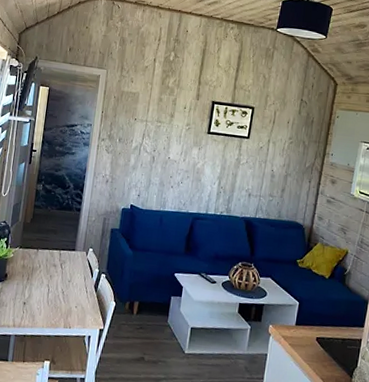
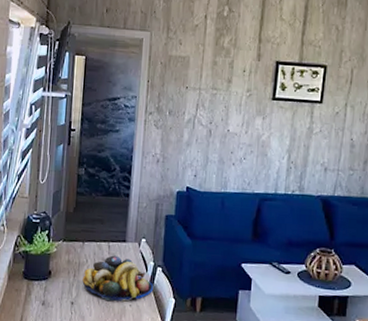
fruit bowl: none [34,262,98,304] -> present [82,255,154,302]

